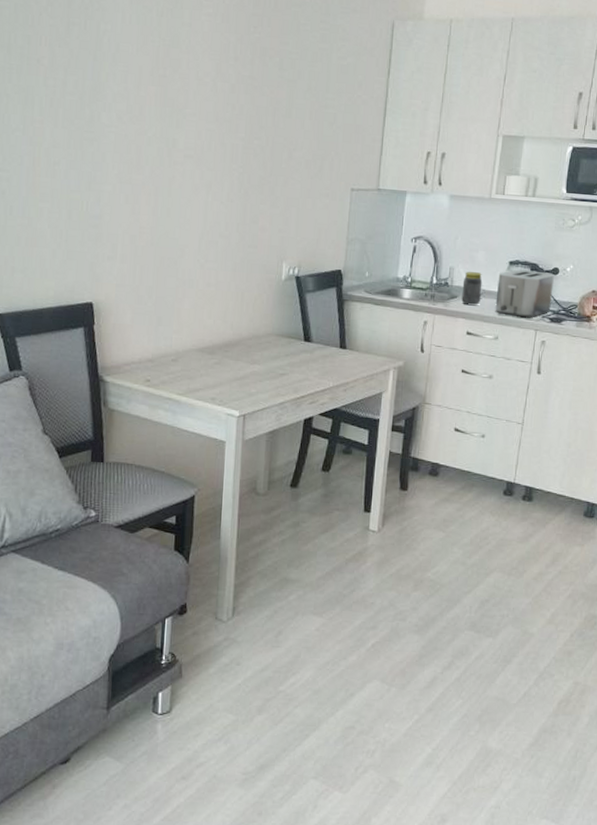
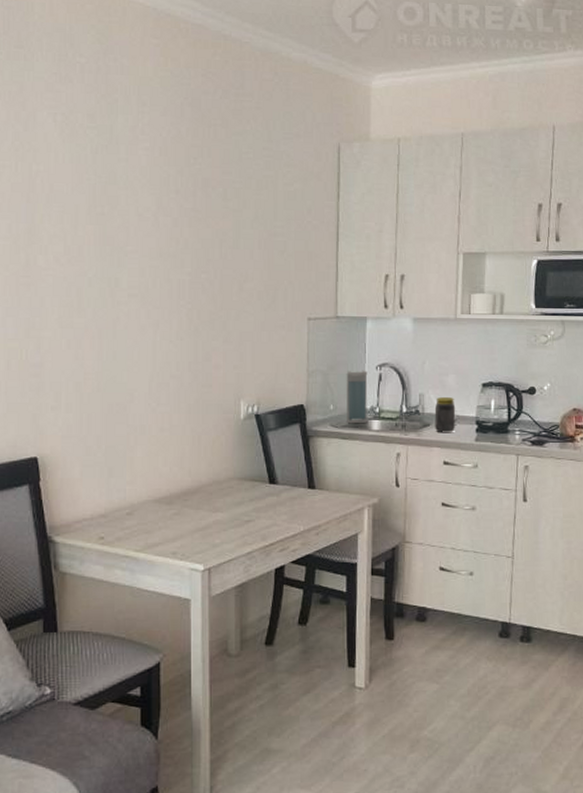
soap dispenser: none [380,241,403,292] -> present [346,370,368,424]
toaster: present [495,269,554,318] -> none [471,391,532,443]

